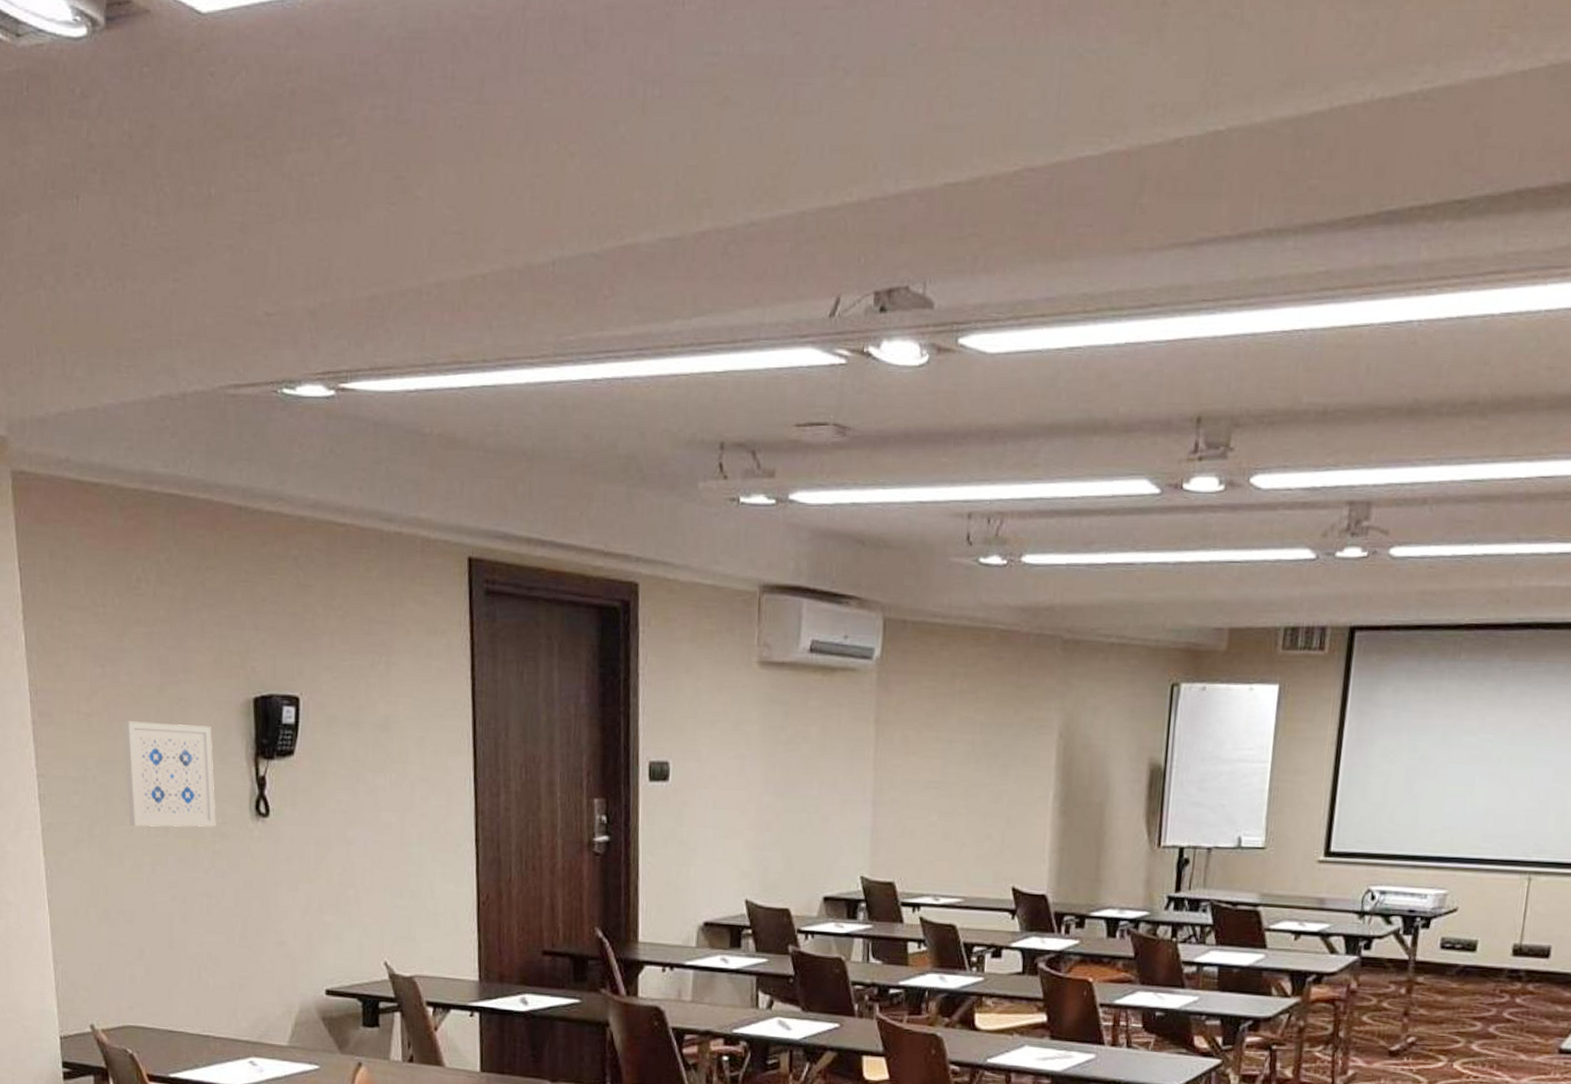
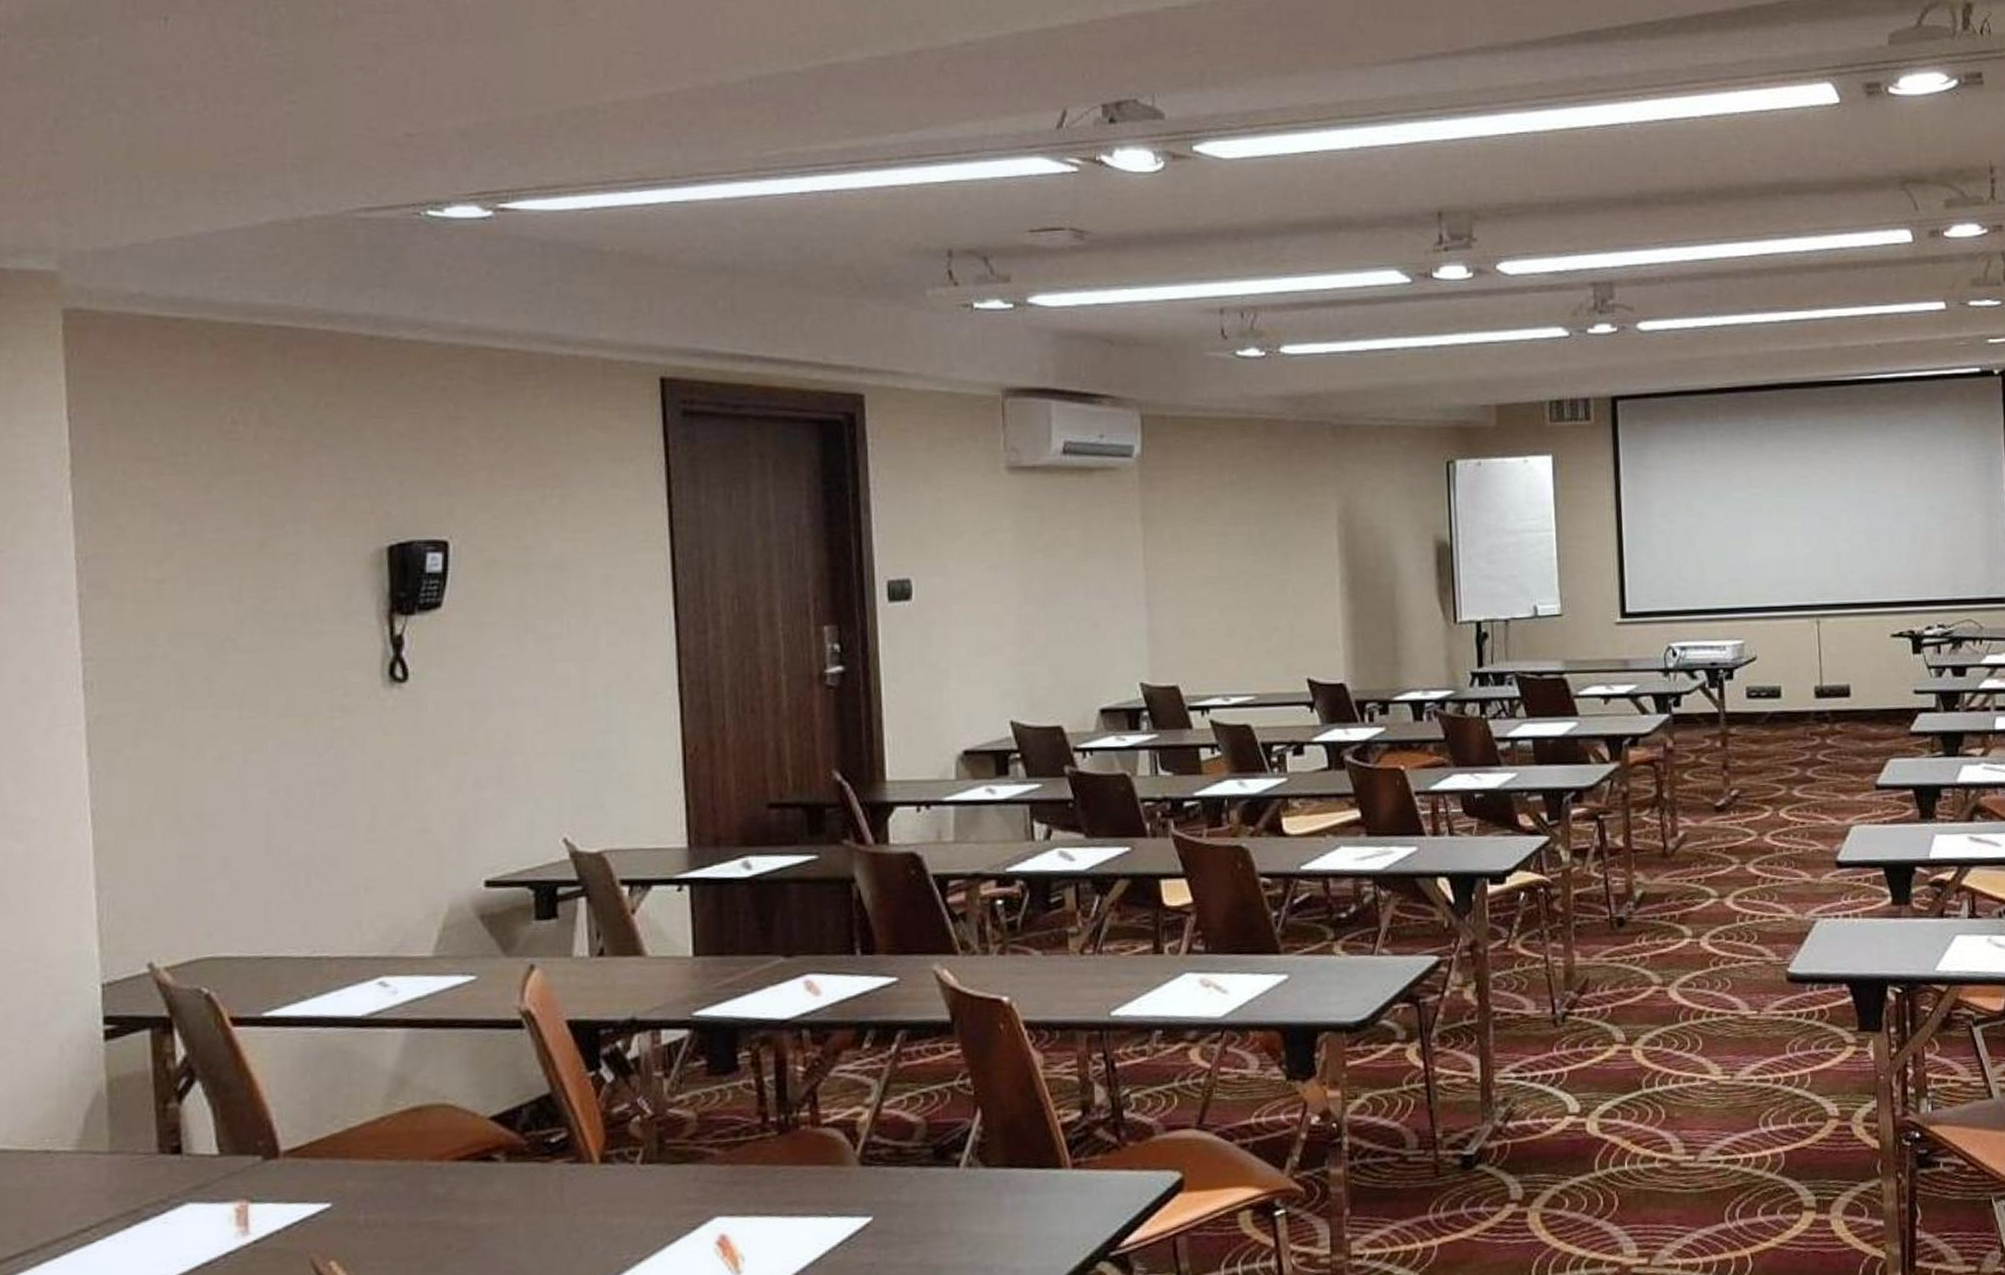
wall art: present [123,721,216,827] -> none [207,582,335,710]

